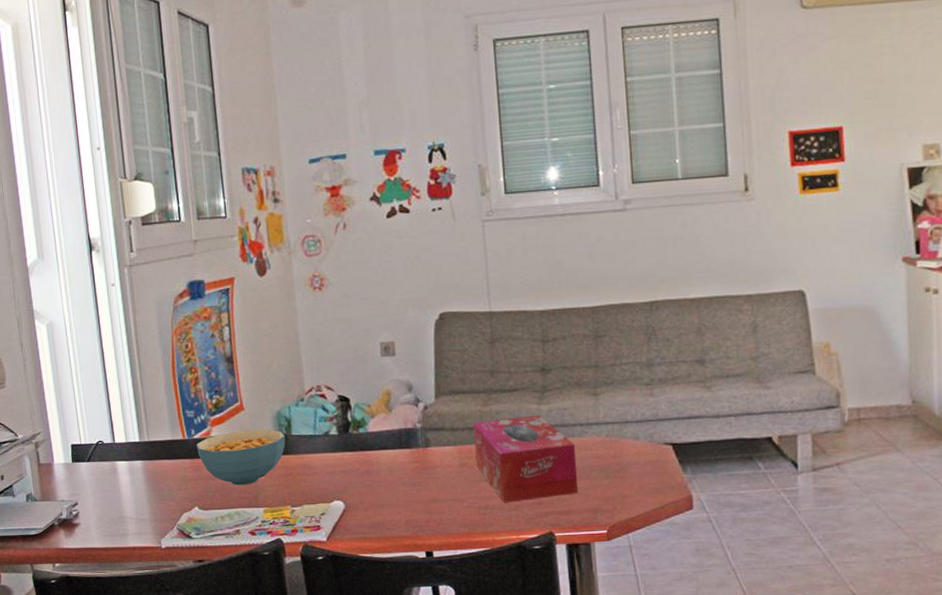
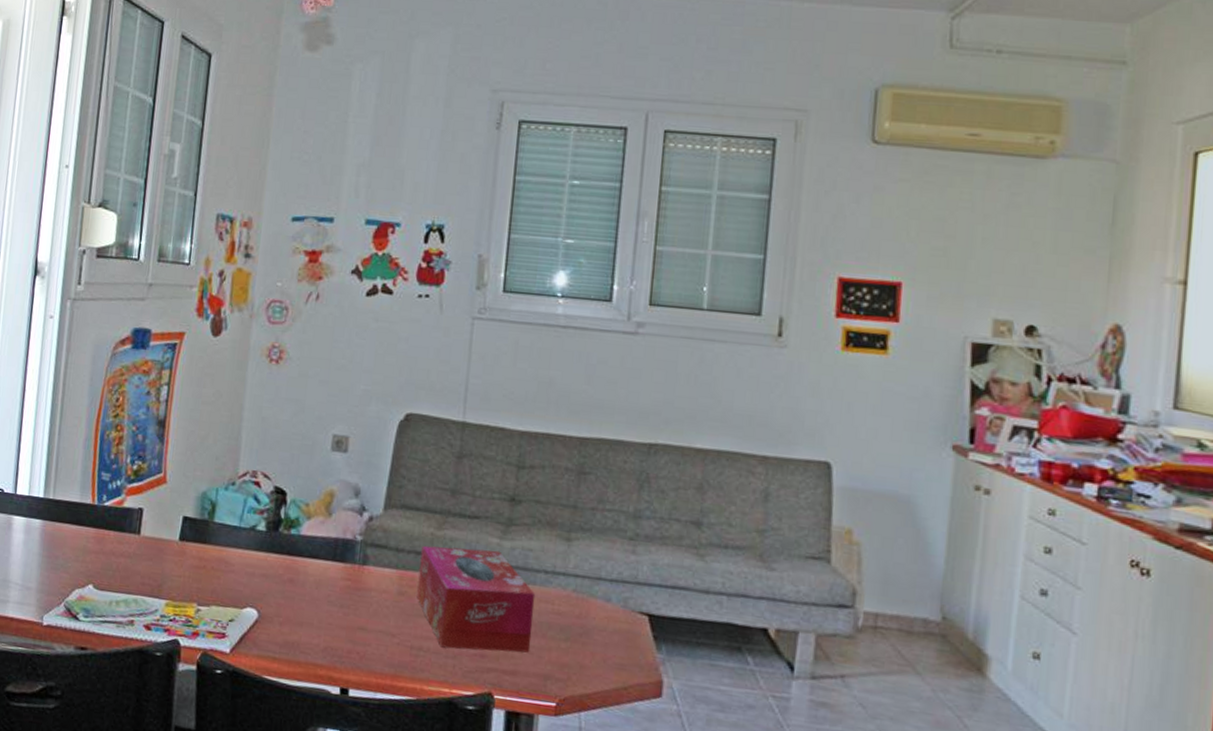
cereal bowl: present [196,429,286,486] -> none [105,505,206,571]

